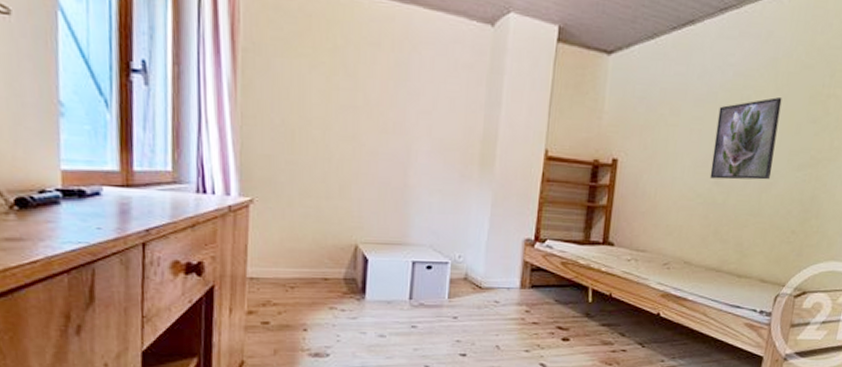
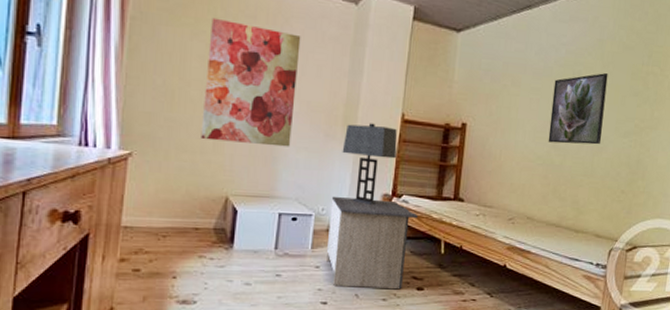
wall art: none [325,46,431,190] -> present [201,17,301,147]
nightstand: none [465,242,563,341] -> present [326,196,418,290]
table lamp: none [479,161,540,251] -> present [342,123,398,205]

